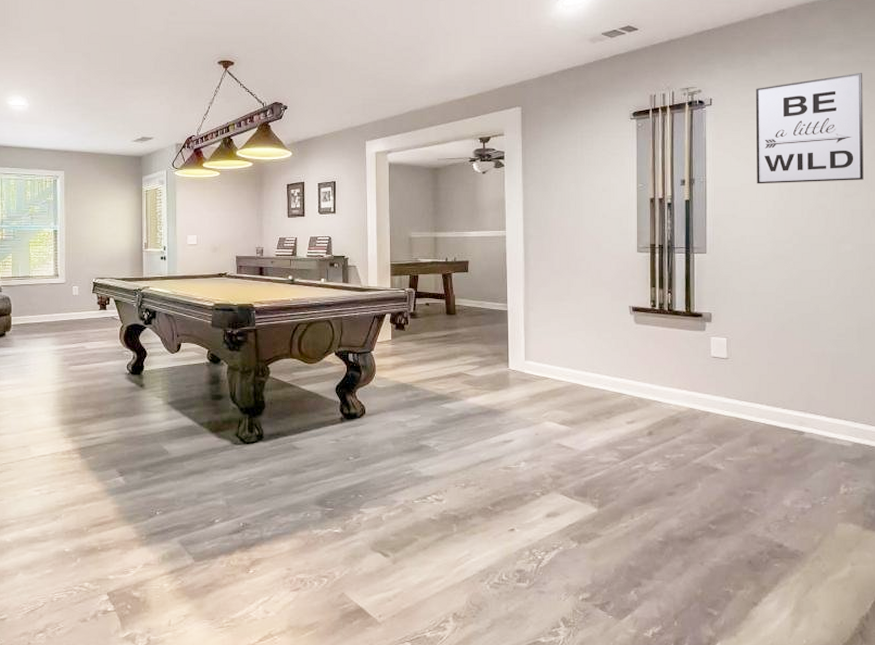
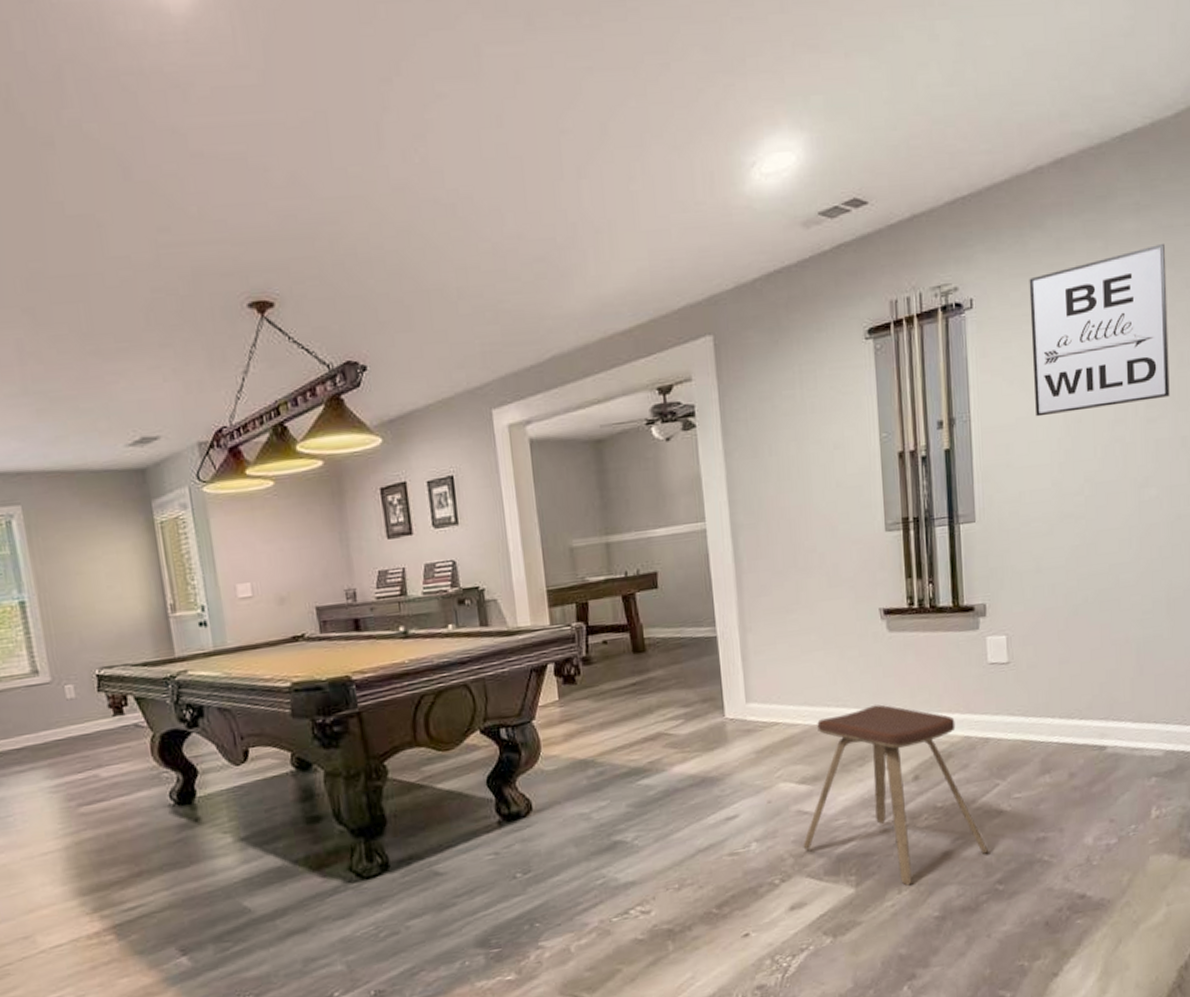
music stool: none [560,375,705,514] -> present [803,704,989,886]

